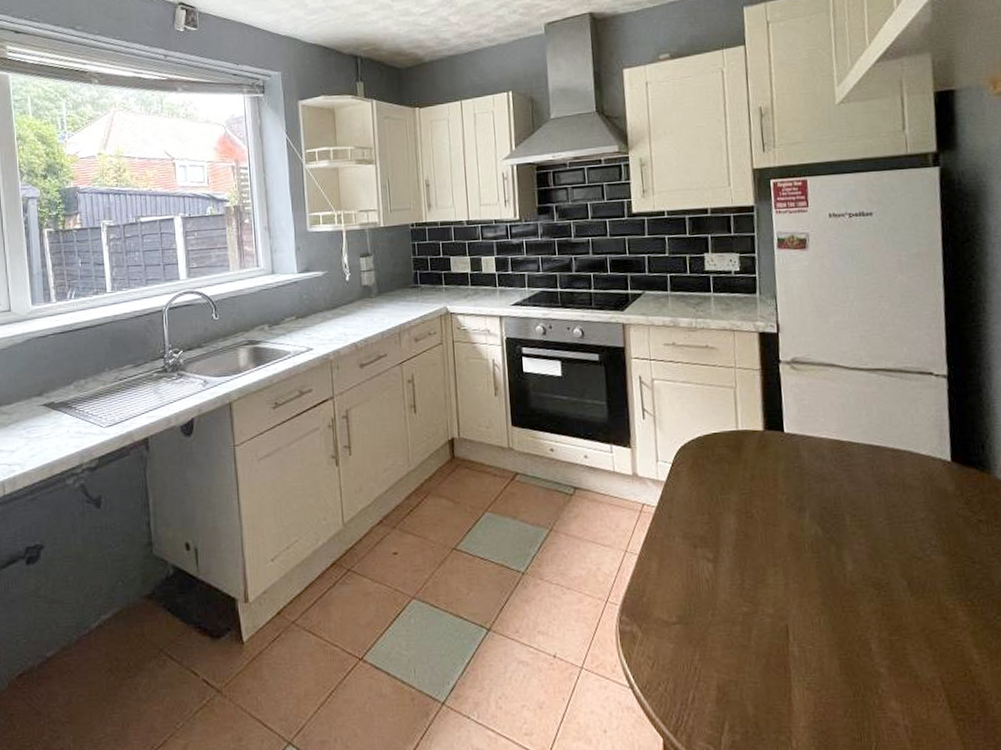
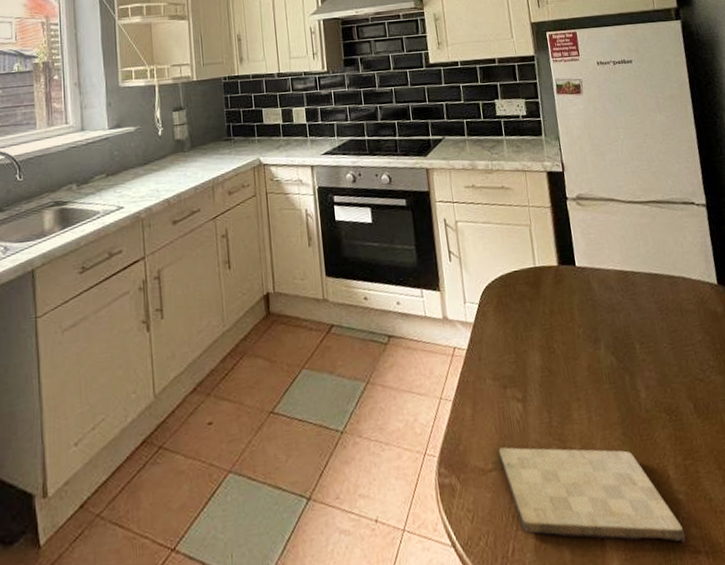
cutting board: none [684,603,884,714] -> present [498,447,686,543]

